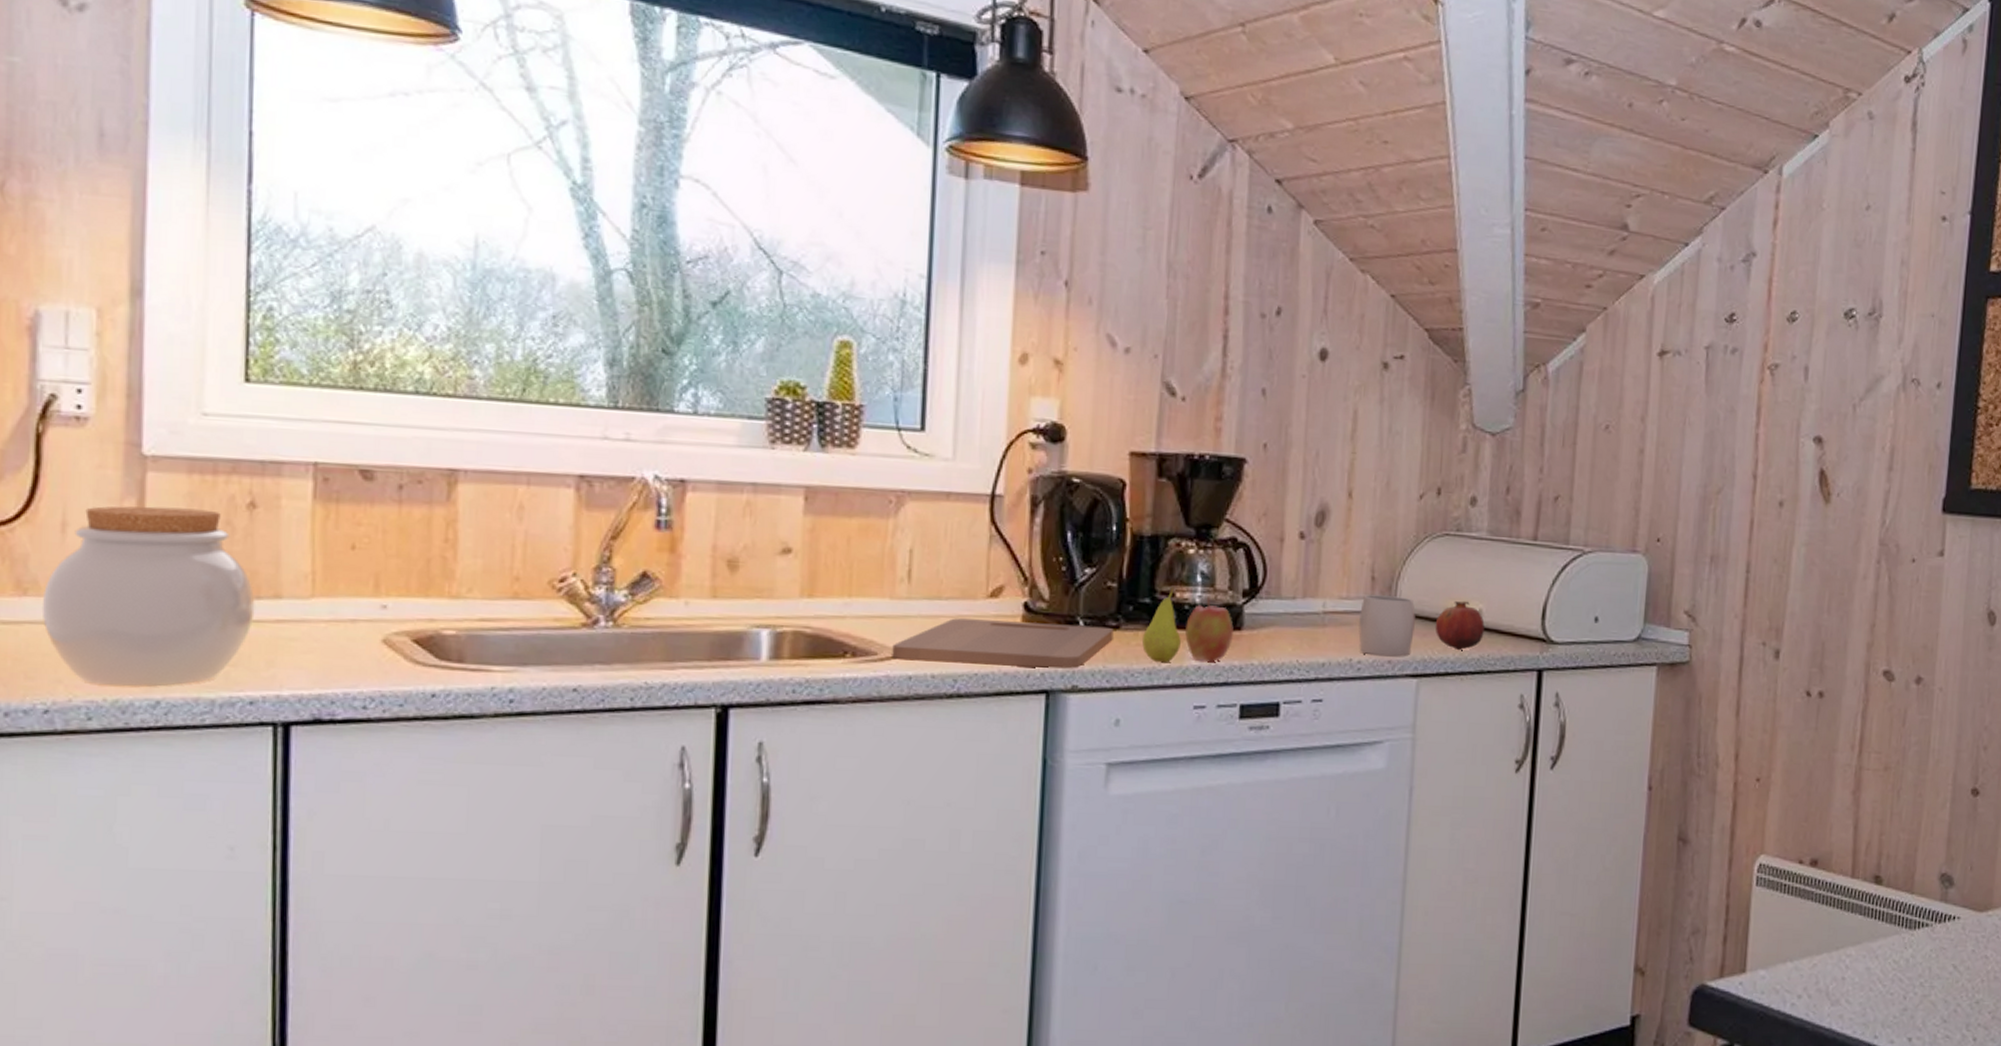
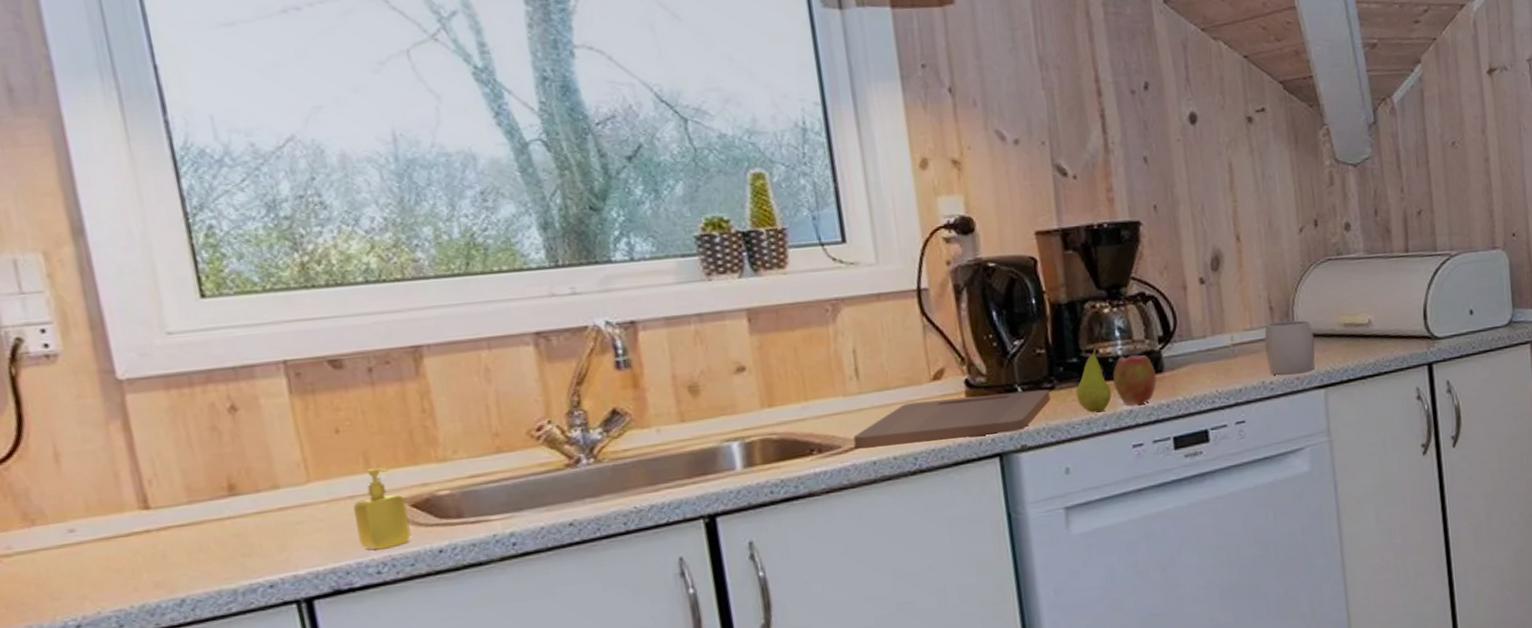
jar: present [41,506,255,687] -> none [50,419,258,595]
soap dispenser: none [351,594,408,683] -> present [353,468,411,550]
fruit: present [1435,600,1485,651] -> none [1332,314,1376,359]

